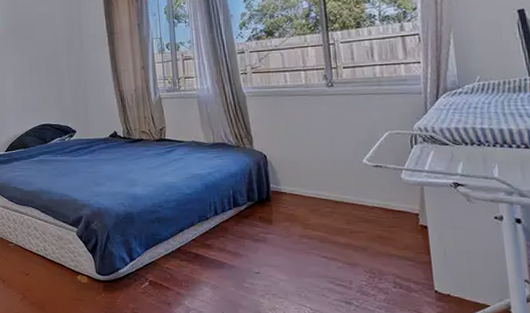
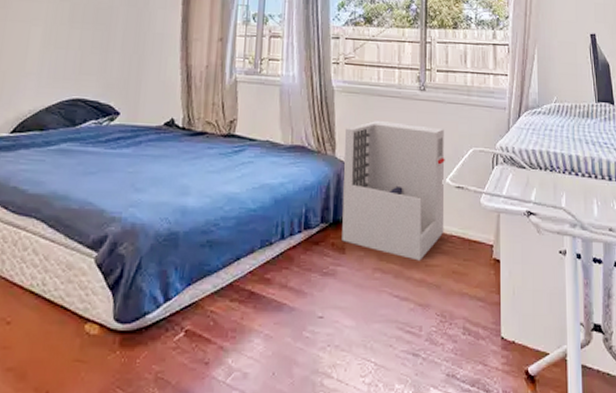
architectural model: none [259,116,366,229] -> present [342,120,445,261]

